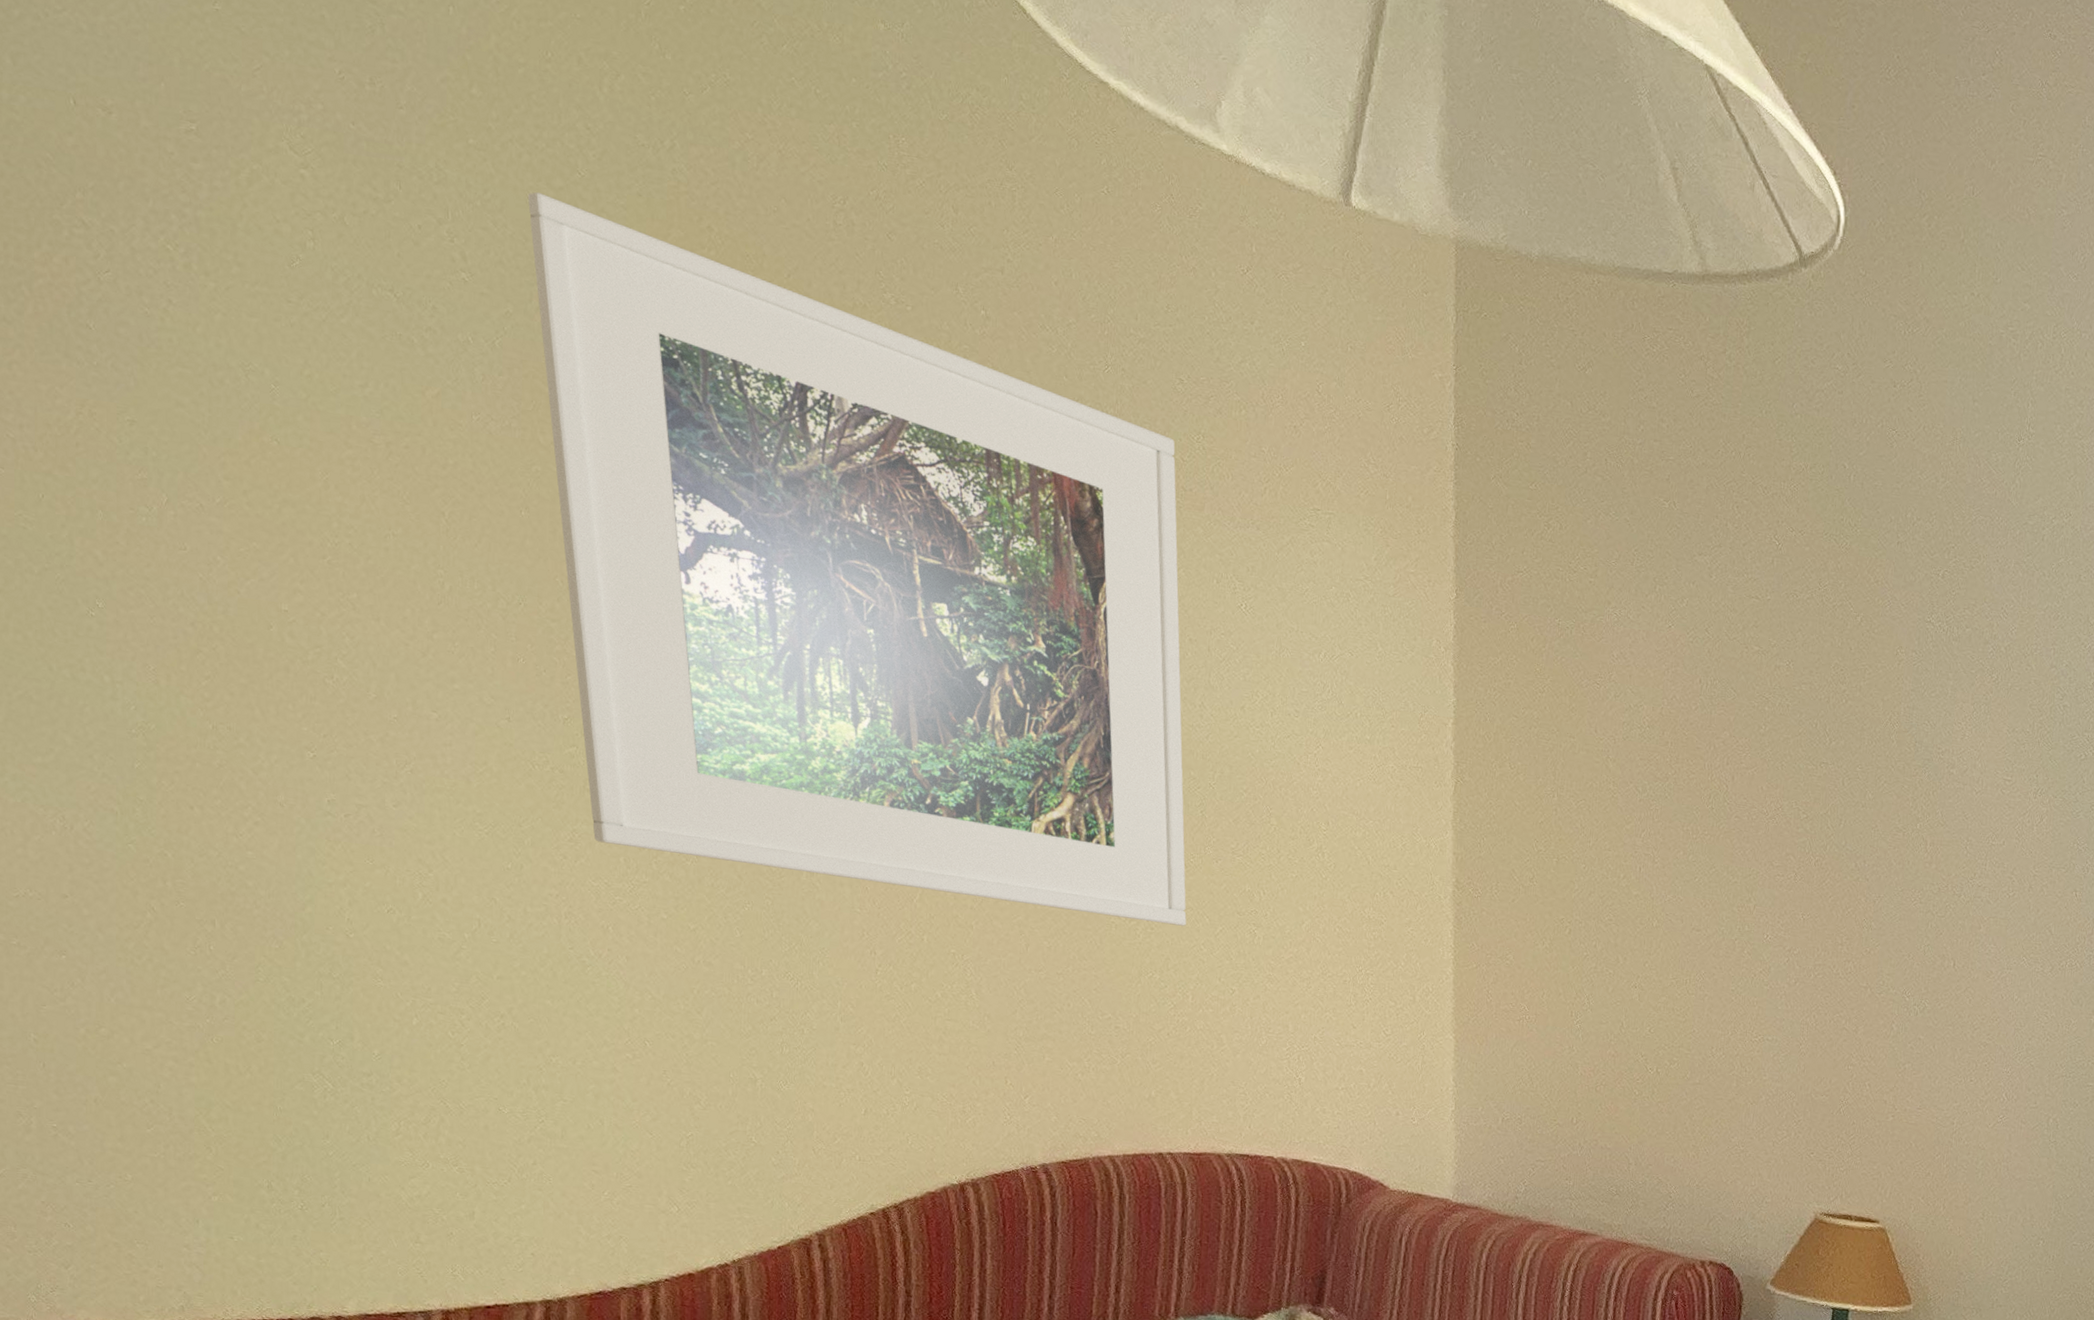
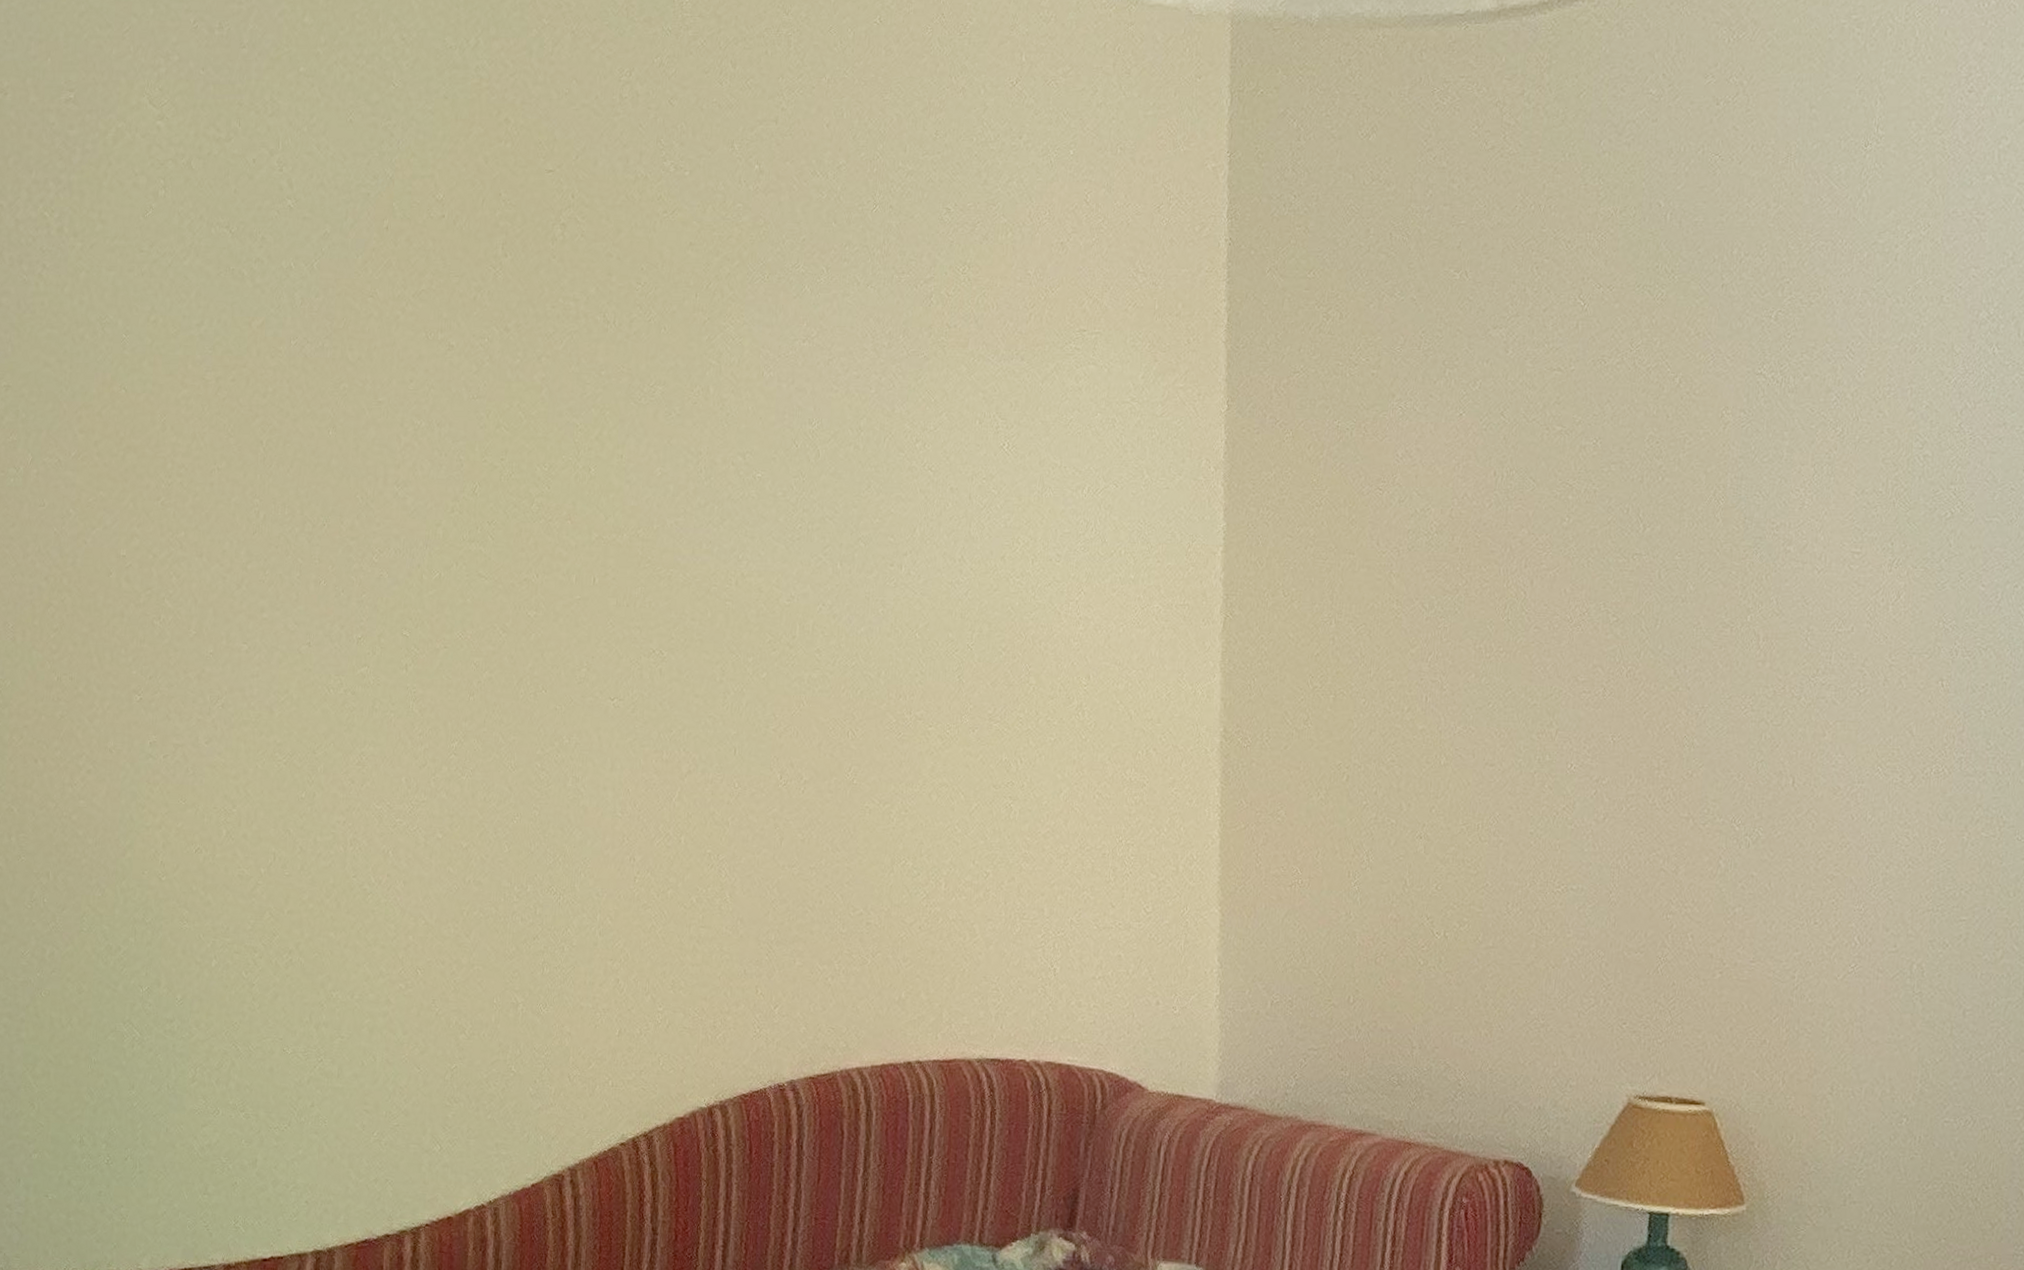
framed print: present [527,192,1187,926] -> none [347,110,941,806]

